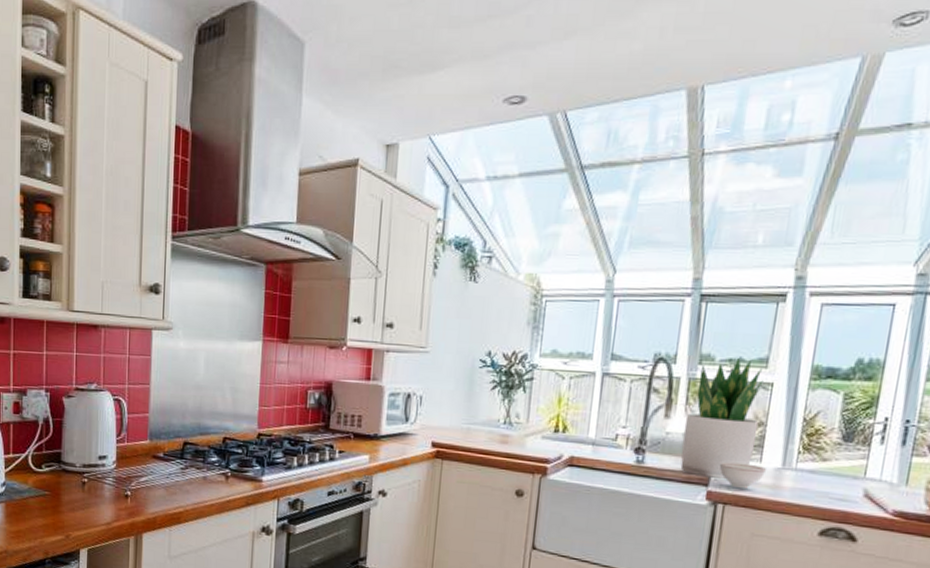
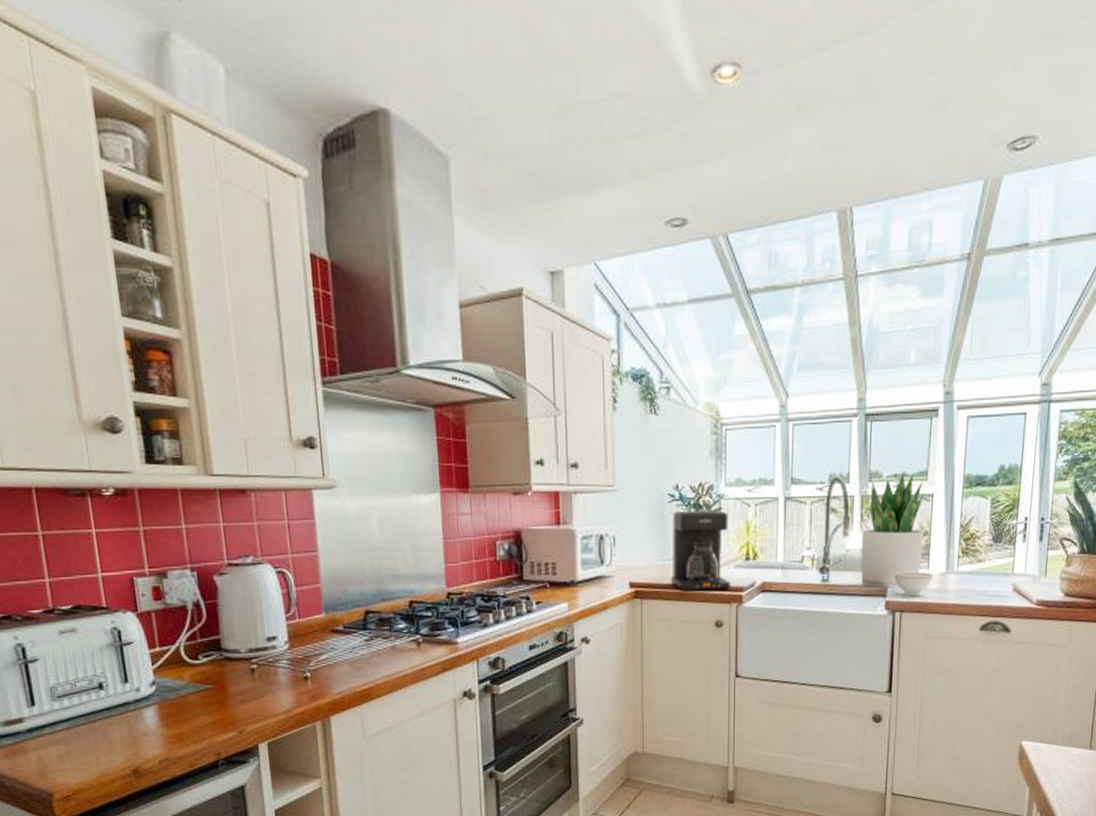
coffee maker: none [474,377,541,460] -> present [671,510,731,591]

